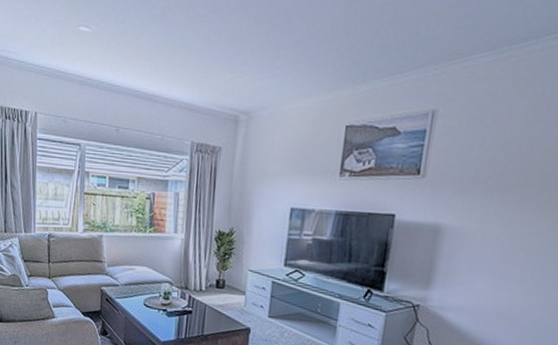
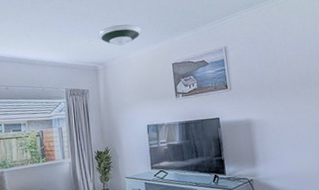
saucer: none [247,57,313,89] -> present [97,24,142,46]

